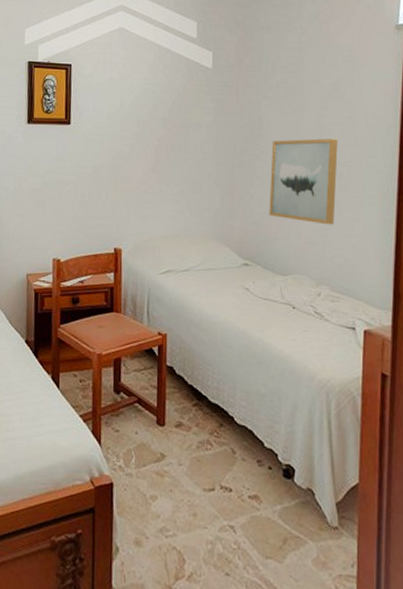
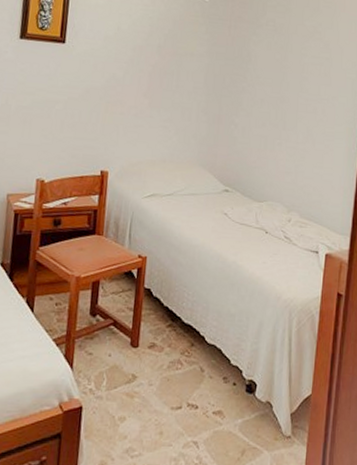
wall art: present [269,138,338,225] -> none [250,74,315,157]

